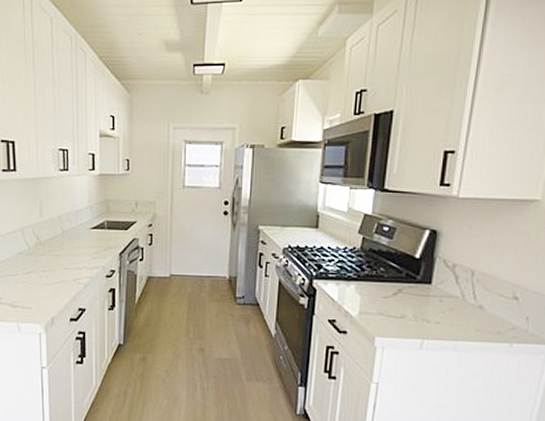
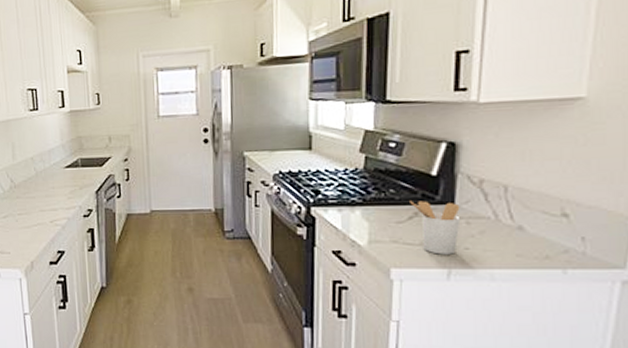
utensil holder: none [396,279,436,327] -> present [410,201,461,255]

